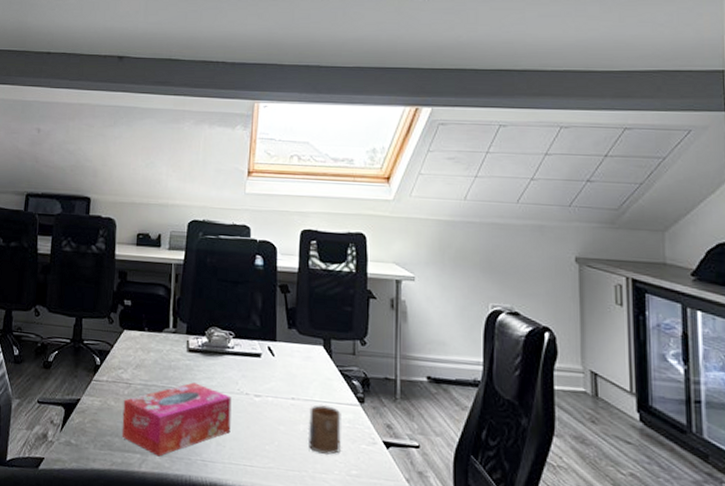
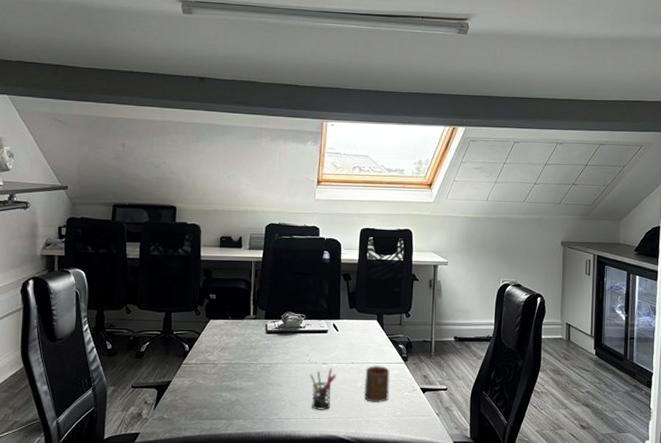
tissue box: present [121,382,232,457] -> none [209,358,303,420]
pen holder: none [239,402,273,456] -> present [310,368,336,410]

